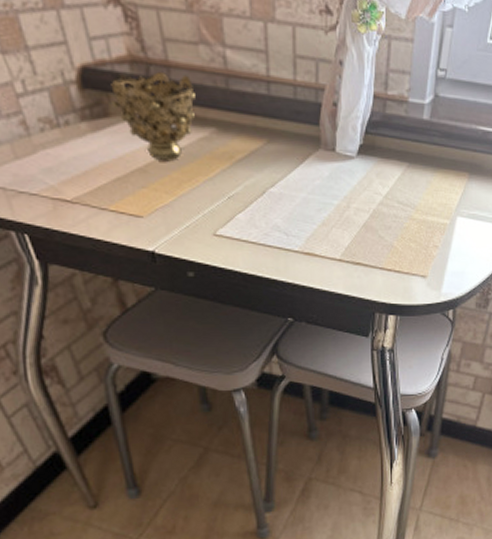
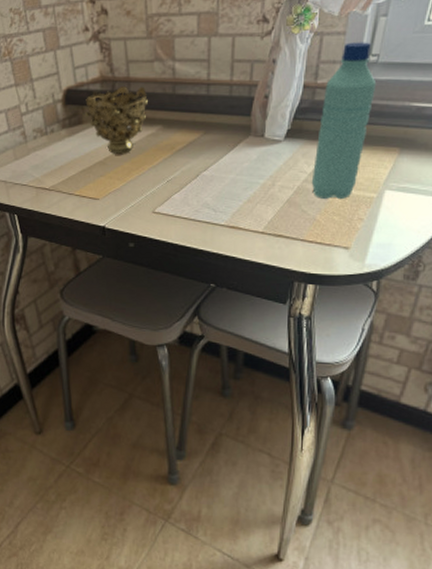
water bottle: none [387,52,445,225] -> present [311,42,377,199]

